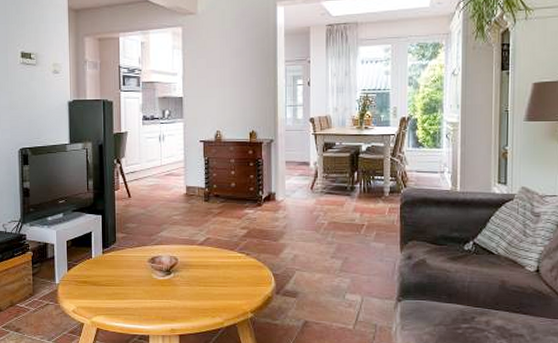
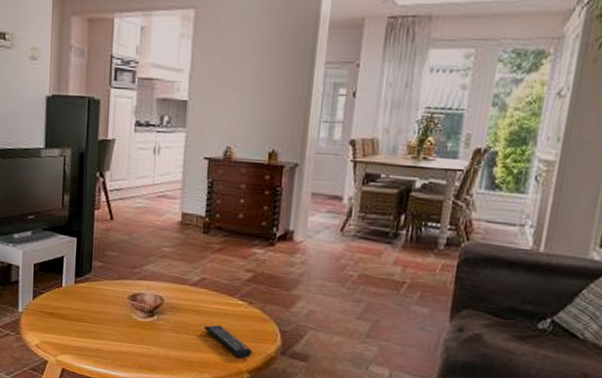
remote control: none [212,275,253,301] -> present [203,325,252,358]

